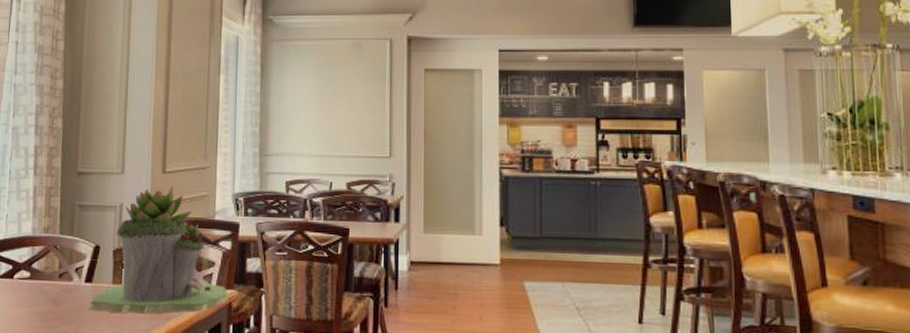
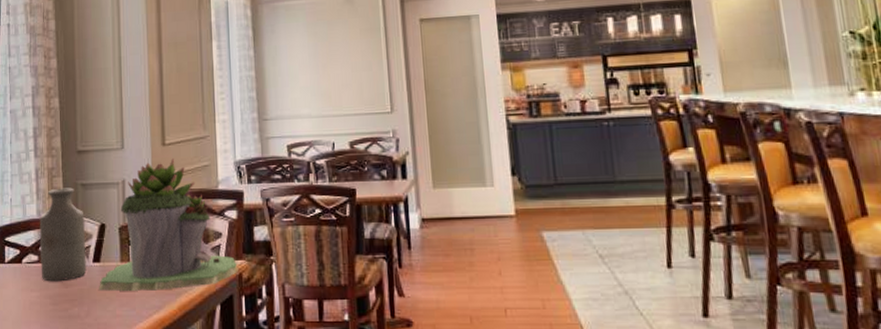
bottle: none [32,207,80,299] -> present [39,187,87,282]

